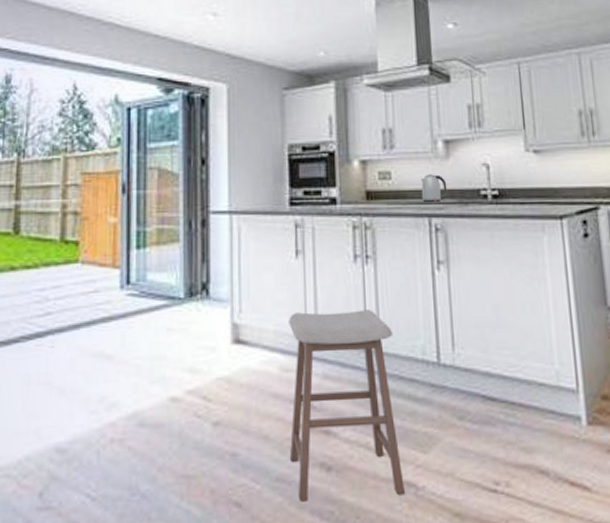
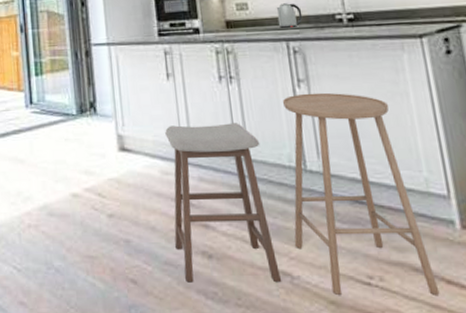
stool: none [420,276,563,505] -> present [282,92,440,295]

